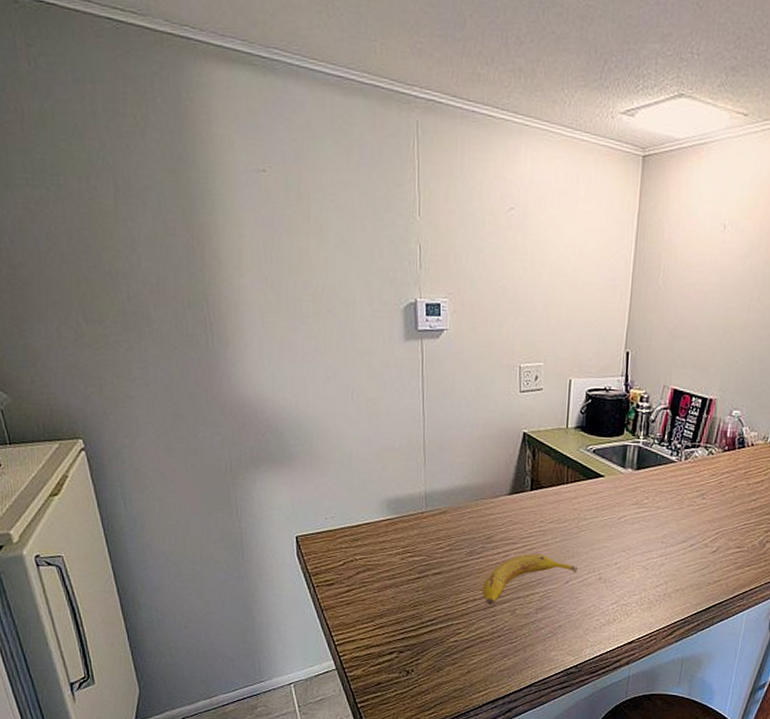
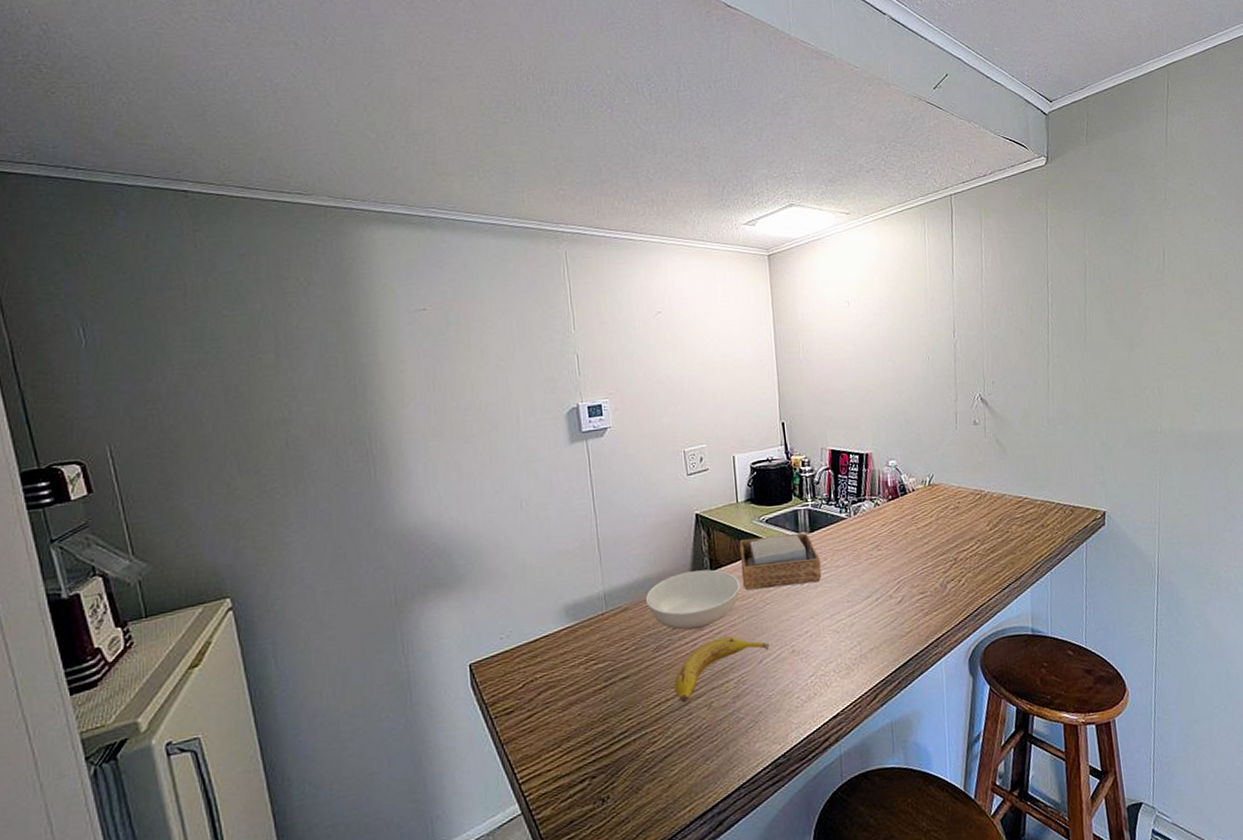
bowl: none [464,487,558,543] -> present [645,569,740,631]
napkin holder: none [560,465,642,519] -> present [739,532,822,590]

